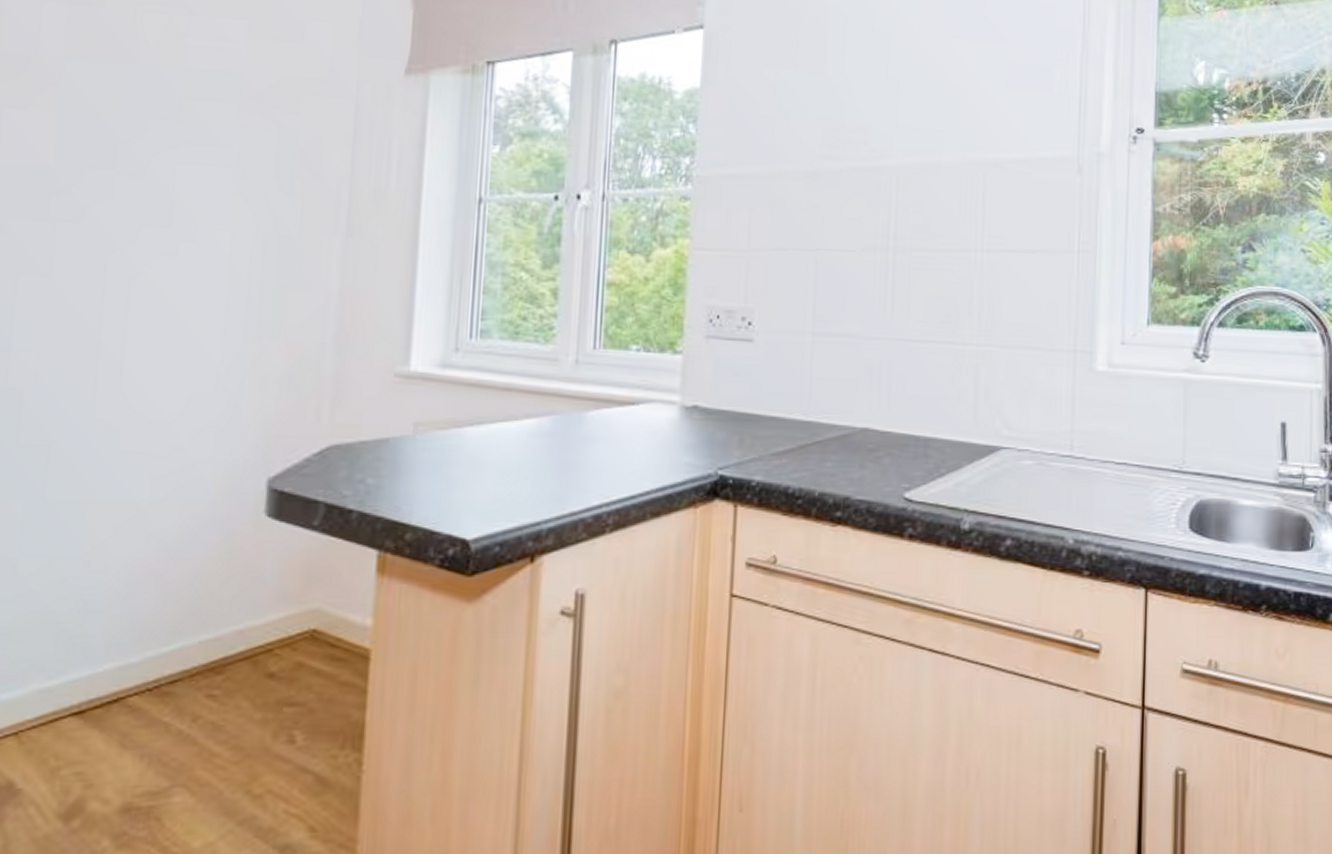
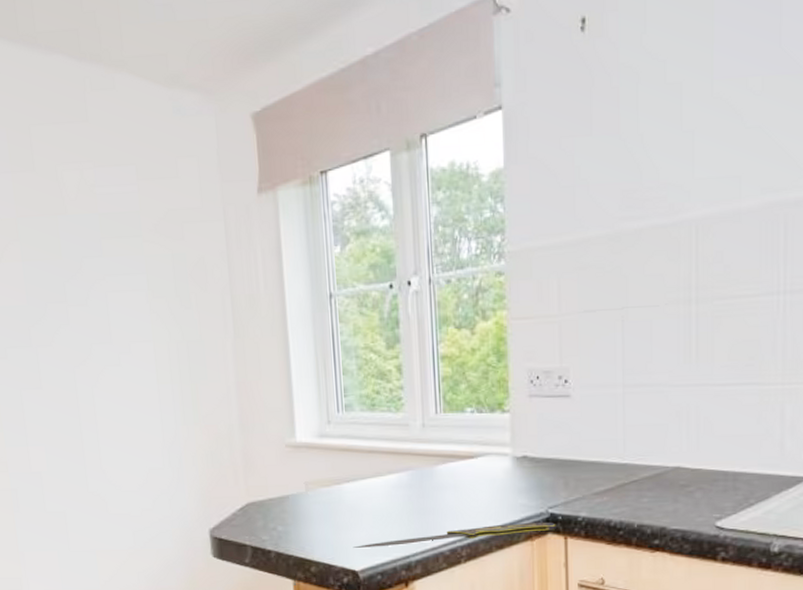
kitchen knife: none [466,485,726,510] -> present [353,522,556,548]

